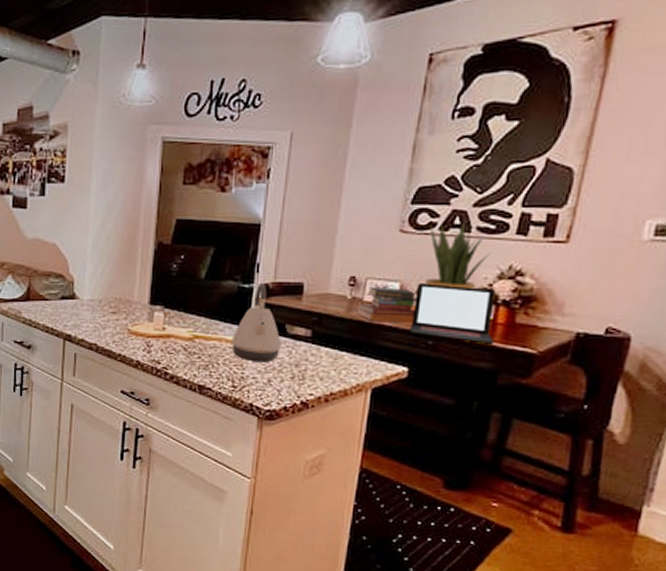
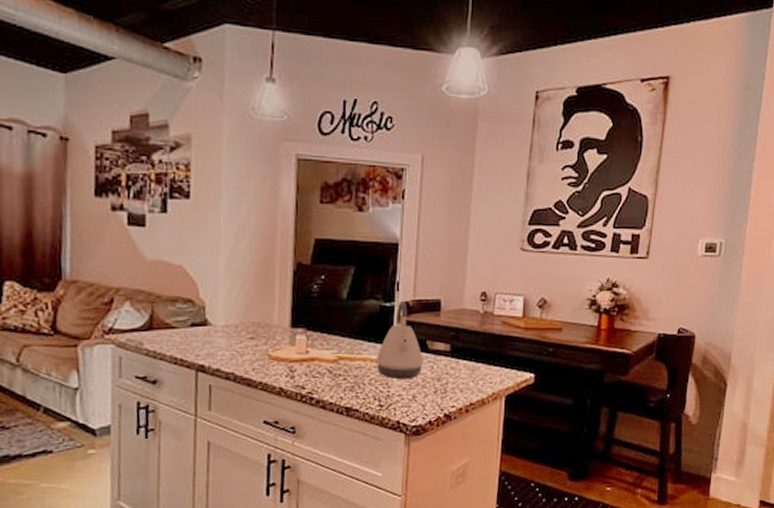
books: present [356,286,416,323] -> none [488,300,537,333]
laptop: present [410,284,496,345] -> none [534,296,600,349]
planter: present [424,220,490,289] -> none [543,239,593,300]

